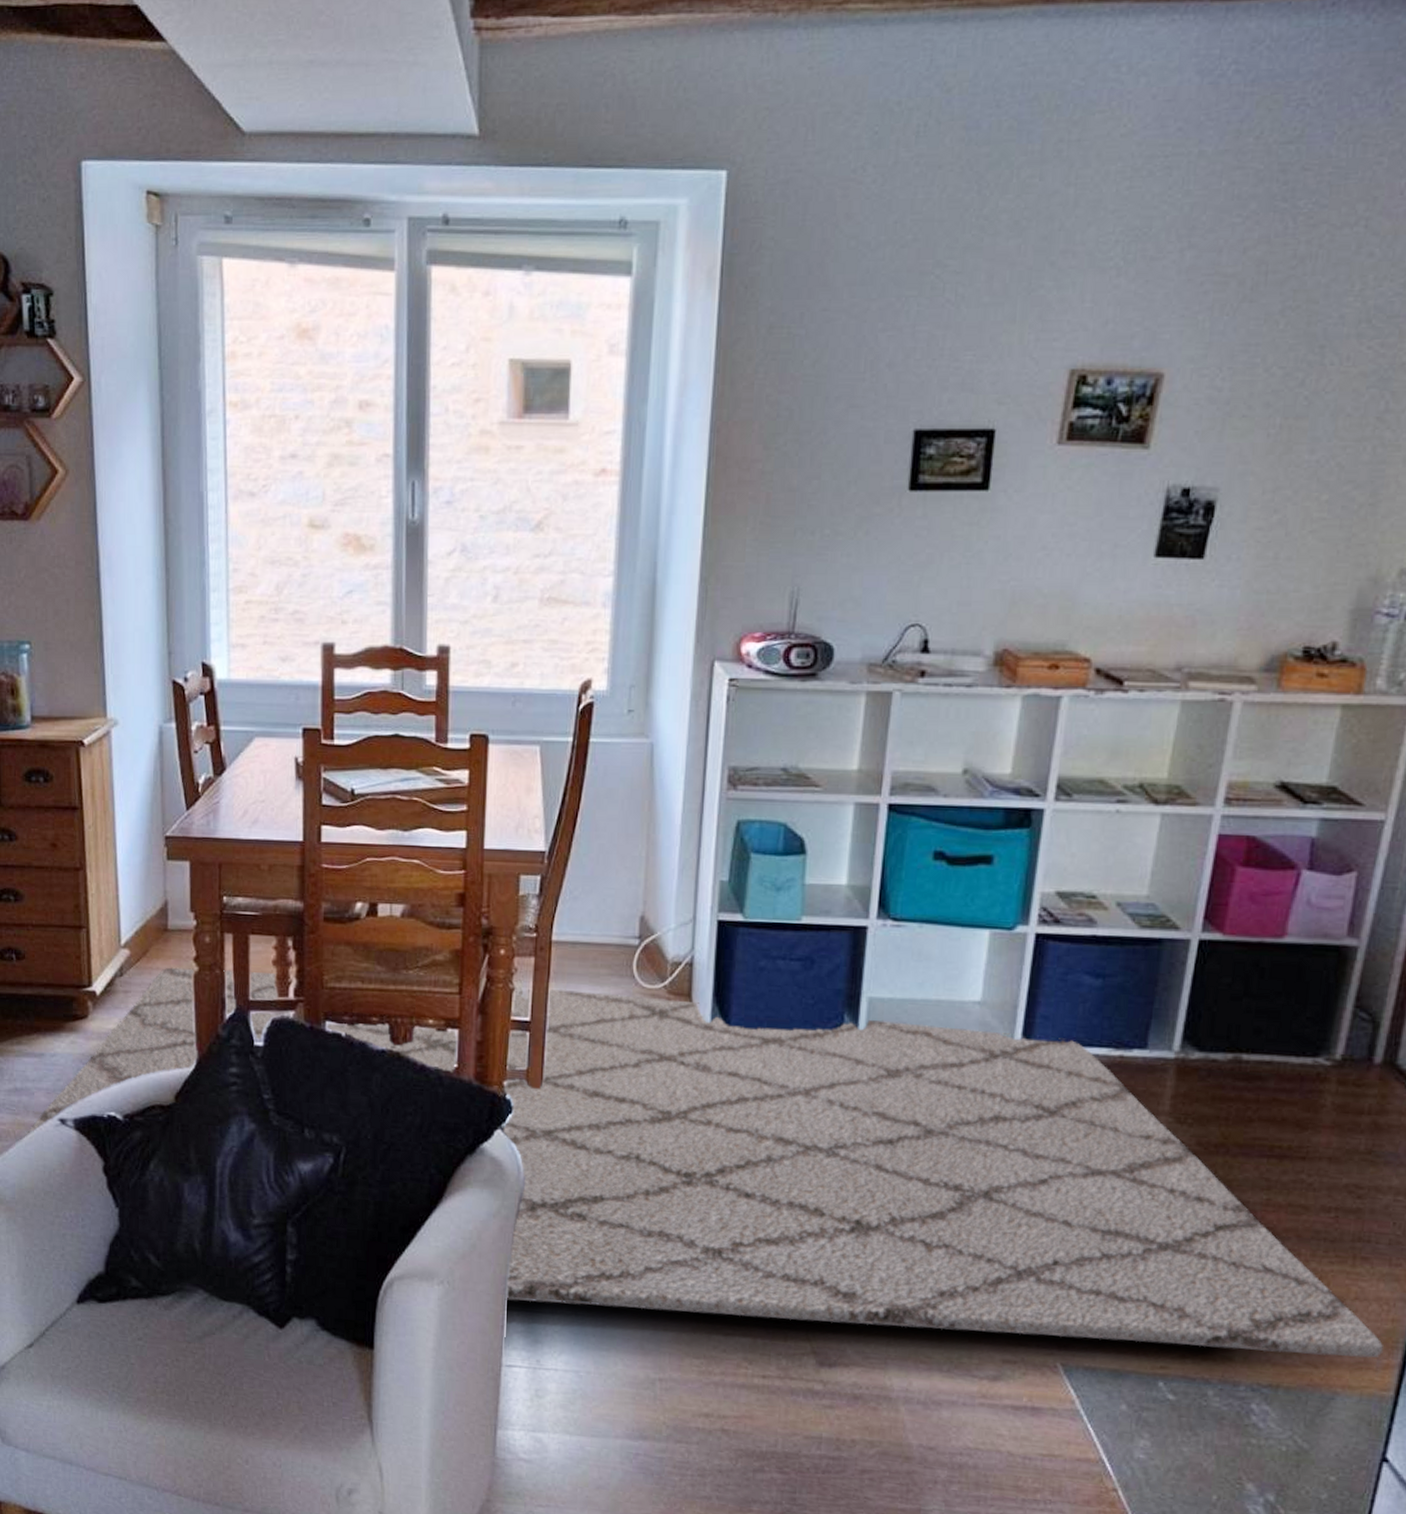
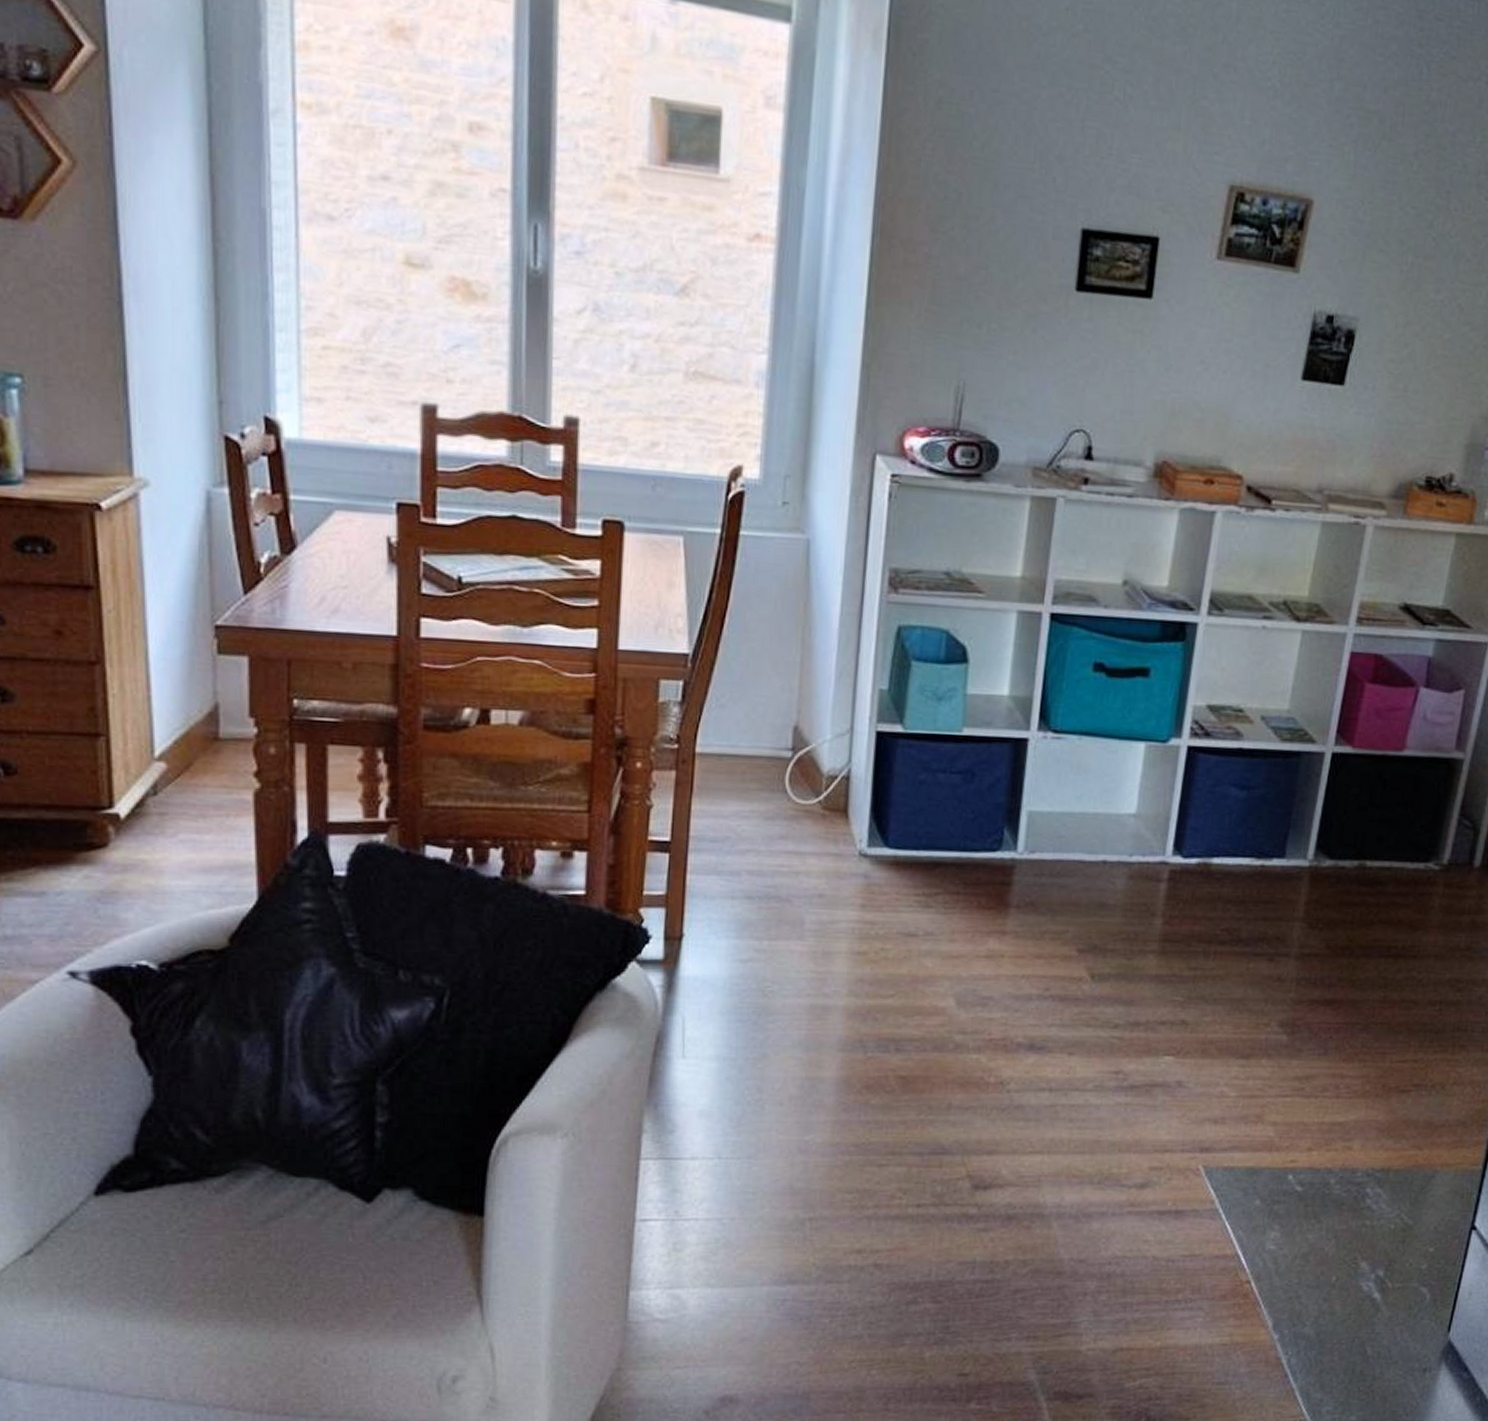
rug: present [22,967,1383,1358] -> none [15,784,1475,1149]

